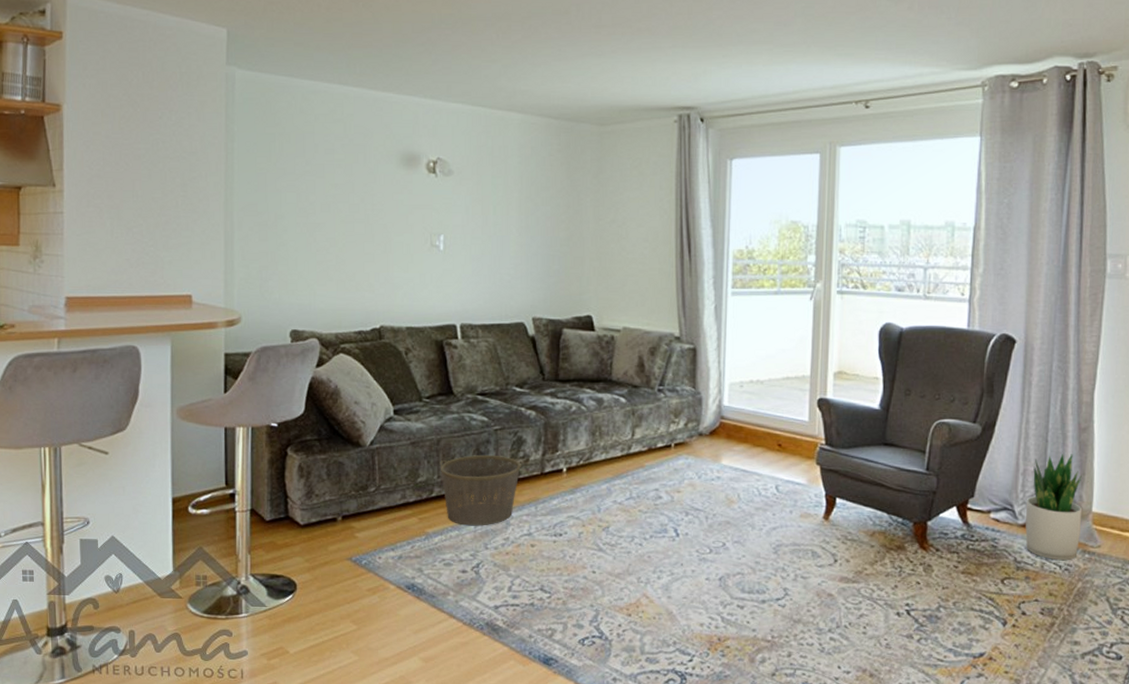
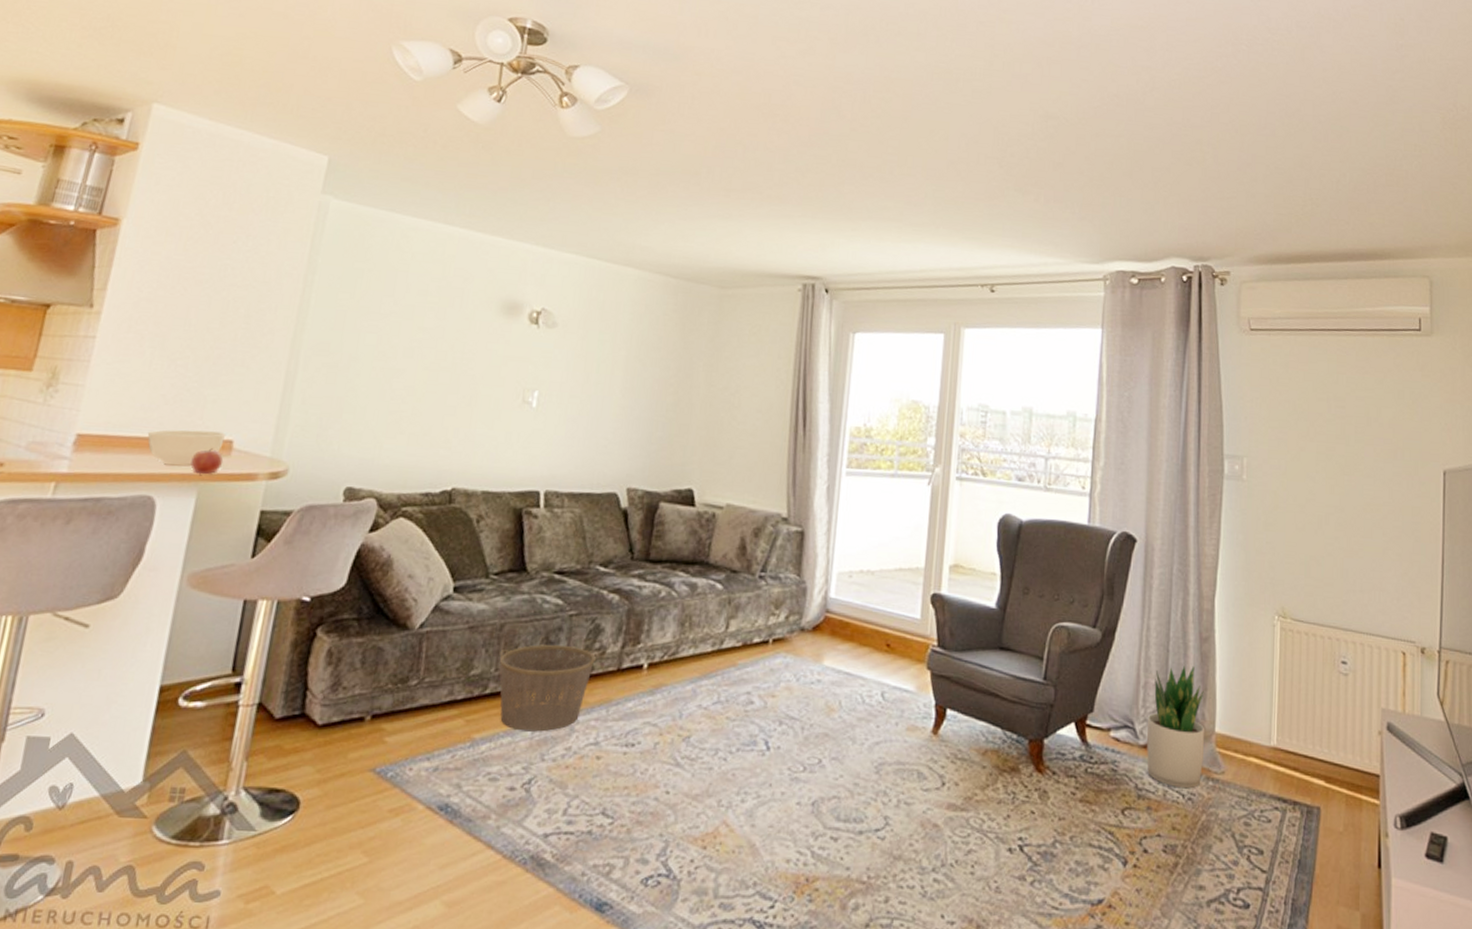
bowl: none [121,288,184,319] -> present [147,429,225,467]
fruit: none [161,302,187,325] -> present [190,447,224,474]

